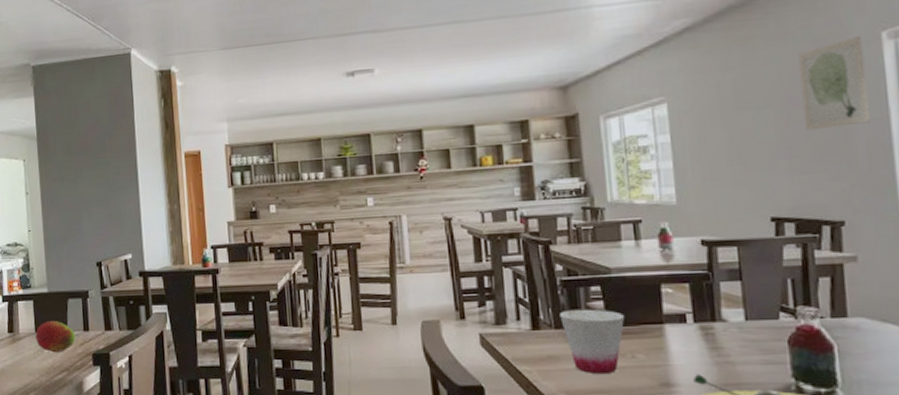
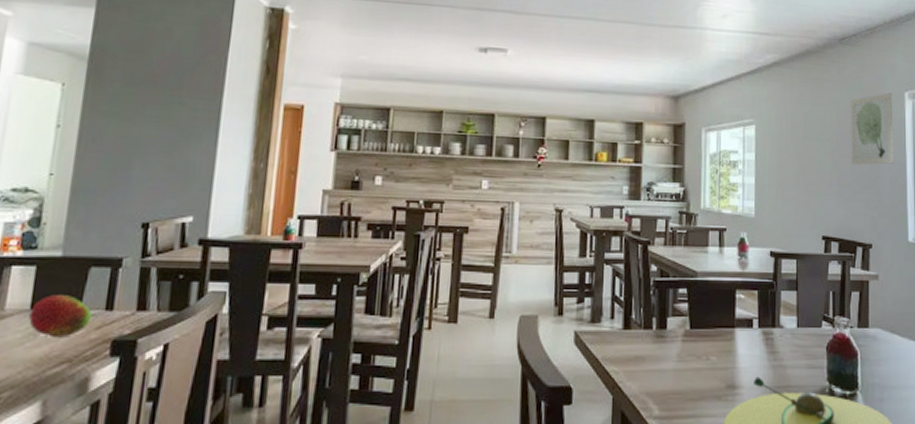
cup: present [560,308,625,375] -> none [649,310,705,376]

